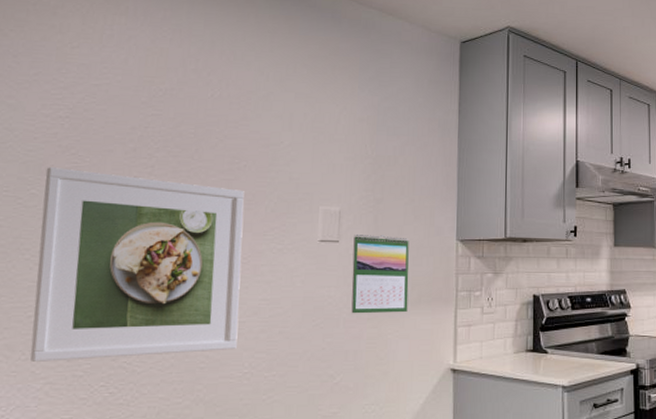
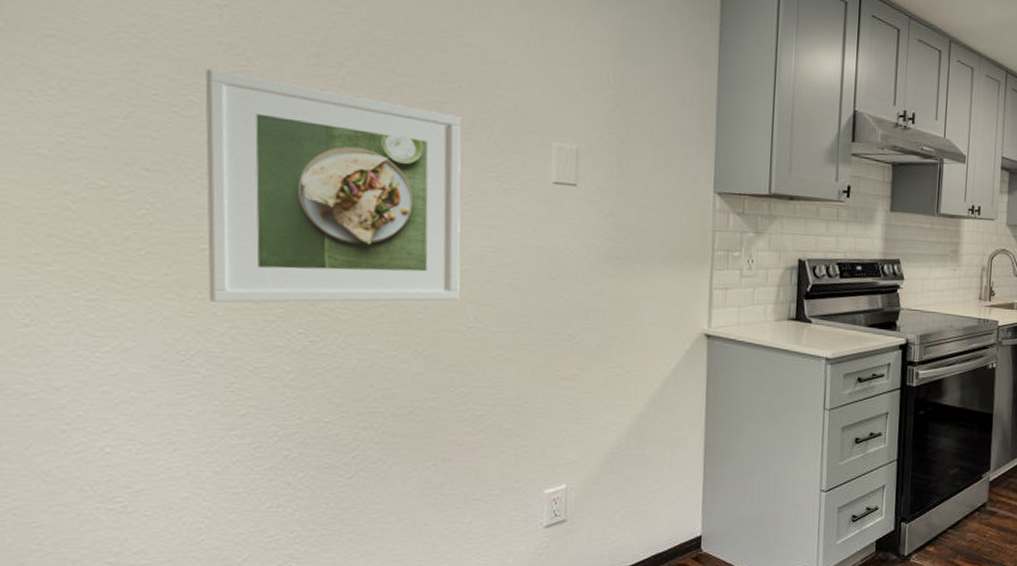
calendar: present [351,235,409,314] -> none [592,178,659,271]

